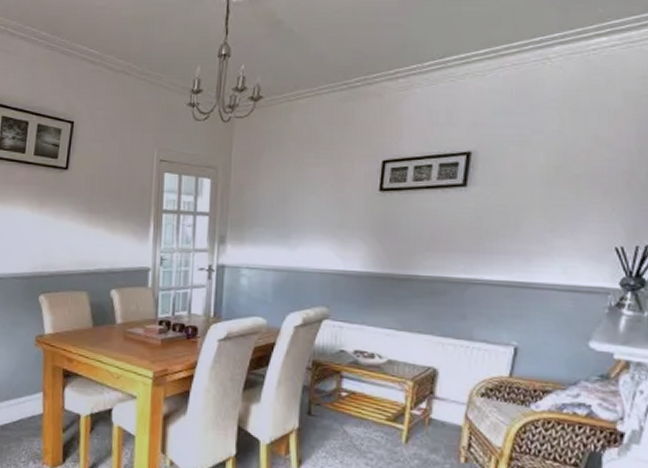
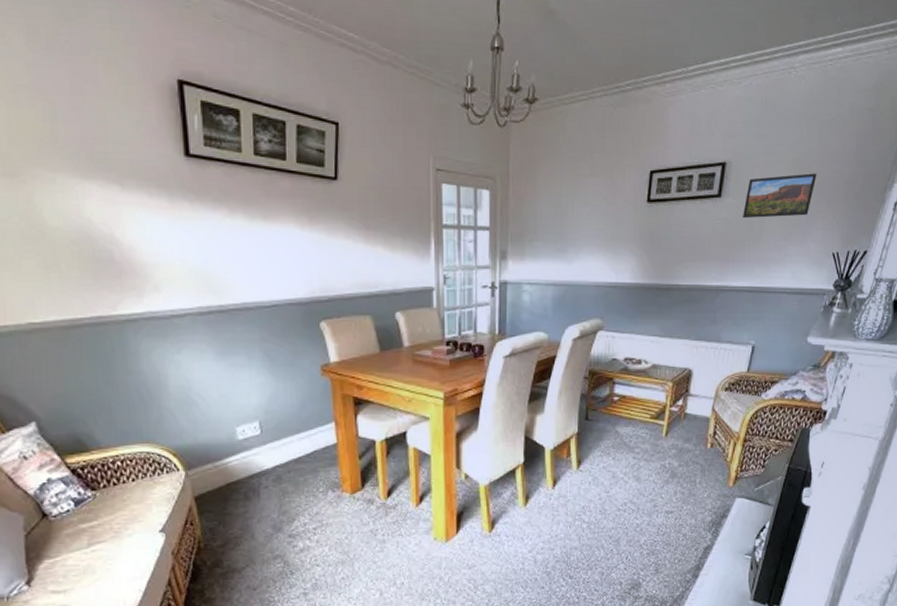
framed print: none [494,162,587,209] -> present [743,173,817,219]

